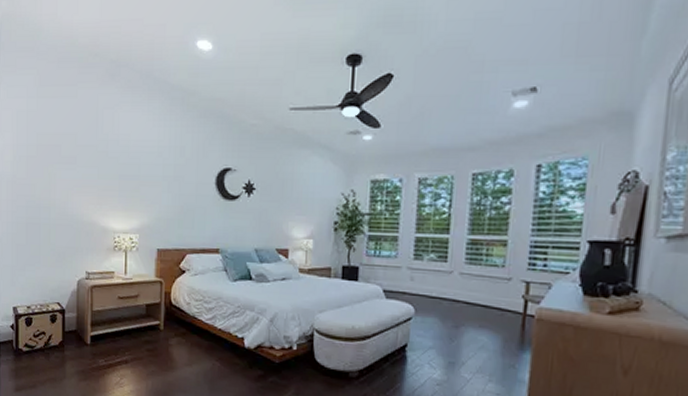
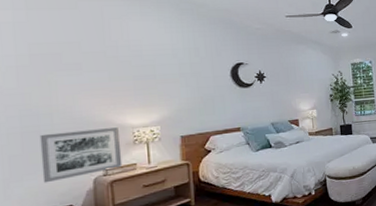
wall art: none [39,227,103,277] -> present [39,127,123,183]

